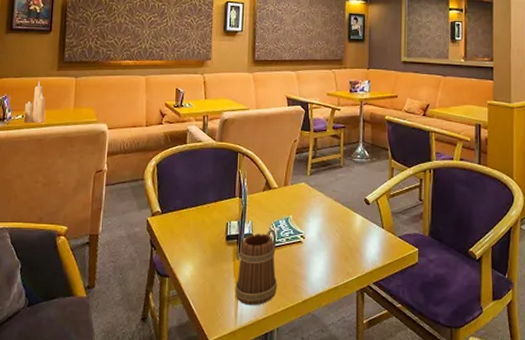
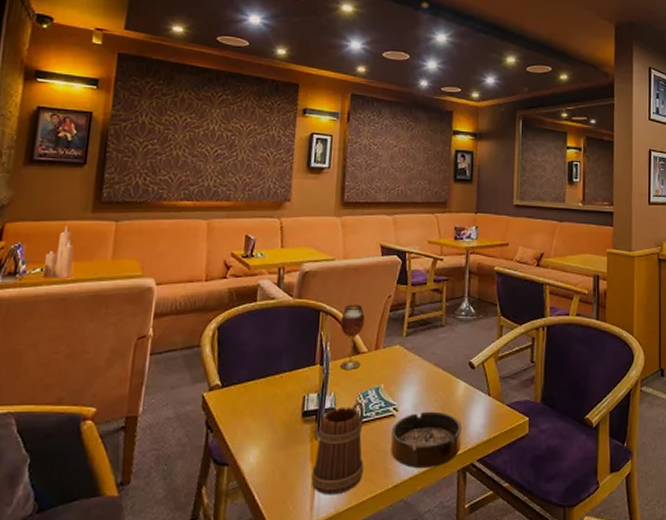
wineglass: none [255,147,275,202] -> present [339,304,365,369]
ashtray: none [299,239,359,288] -> present [390,411,462,469]

